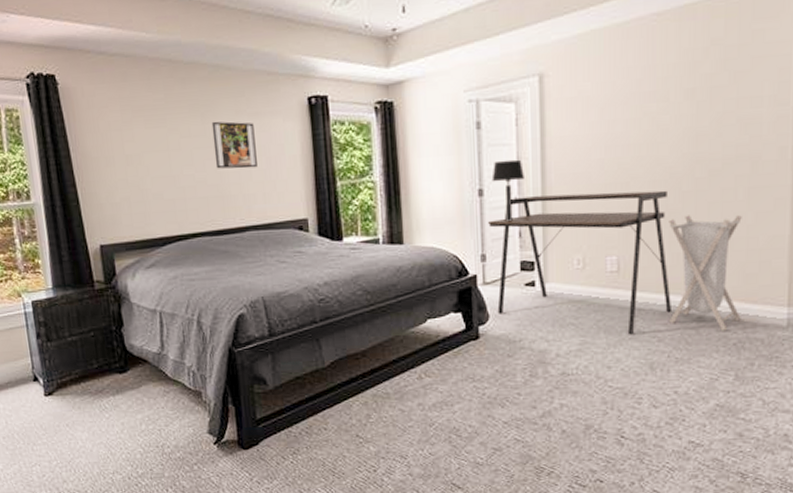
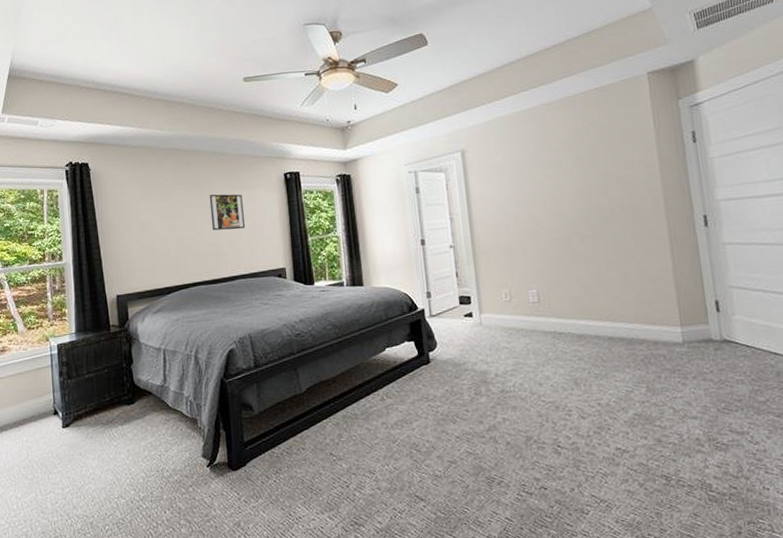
desk: present [488,190,671,335] -> none [430,235,586,355]
table lamp: present [491,159,524,221] -> none [431,215,456,264]
laundry hamper: present [669,215,742,331] -> none [574,253,644,349]

